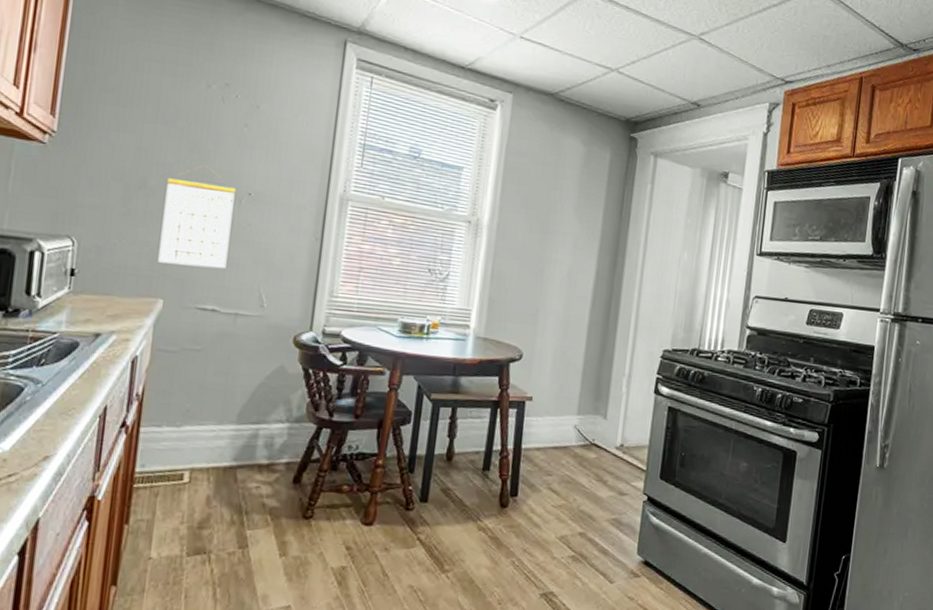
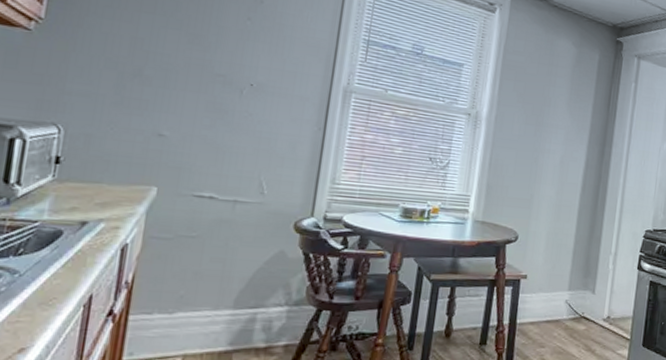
calendar: present [158,165,235,269] -> none [152,55,237,157]

